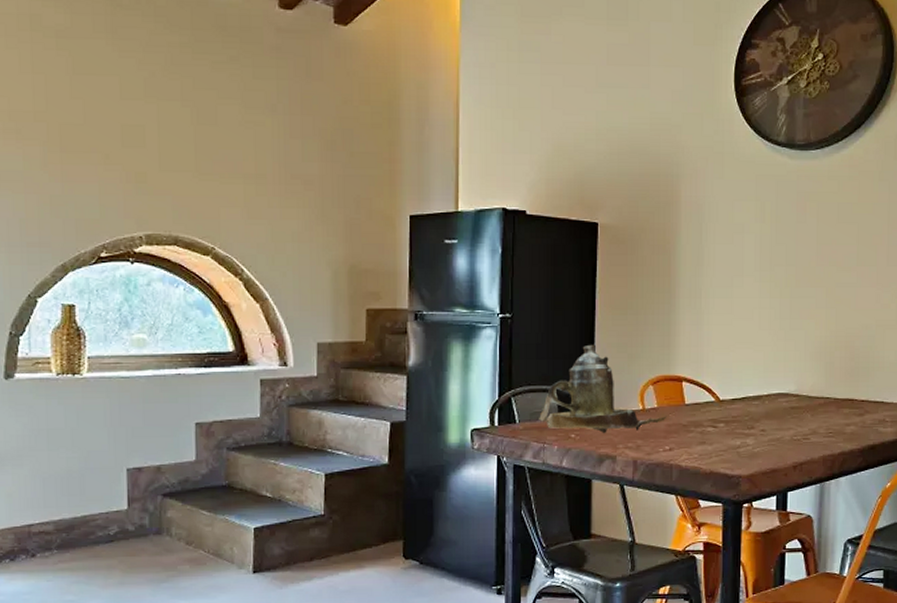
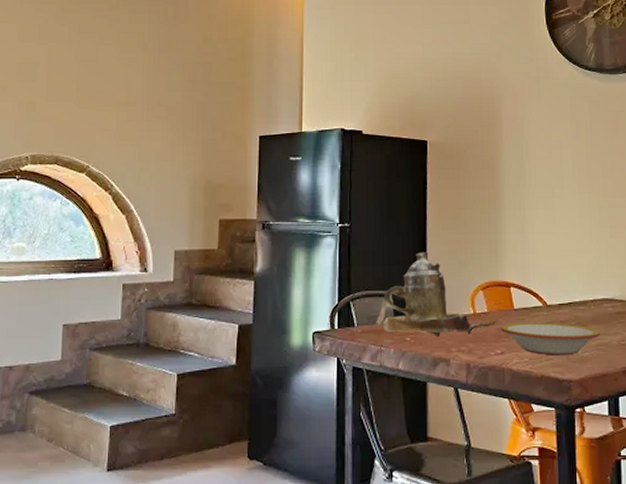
bowl: none [671,417,773,452] -> present [501,322,600,356]

